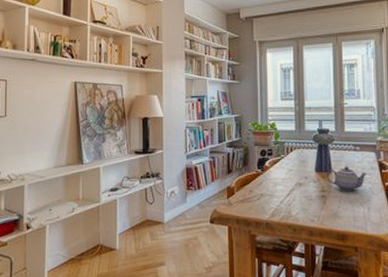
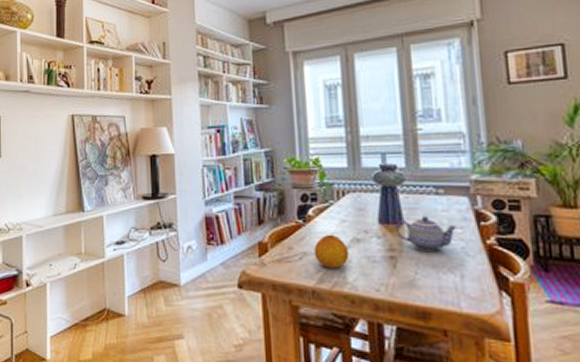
fruit: none [268,180,293,205] -> present [314,234,349,268]

